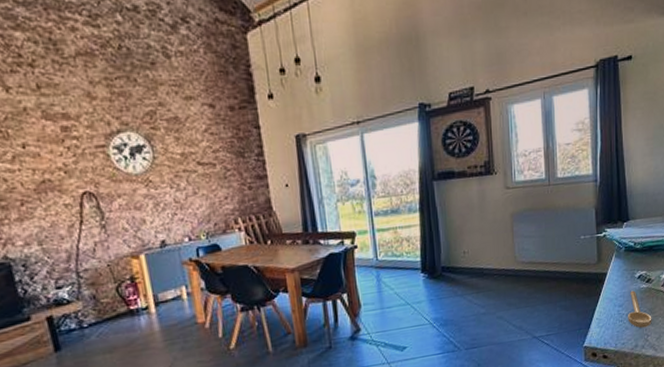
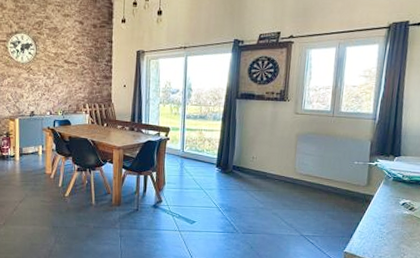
spoon: present [628,290,652,328] -> none [387,214,411,247]

